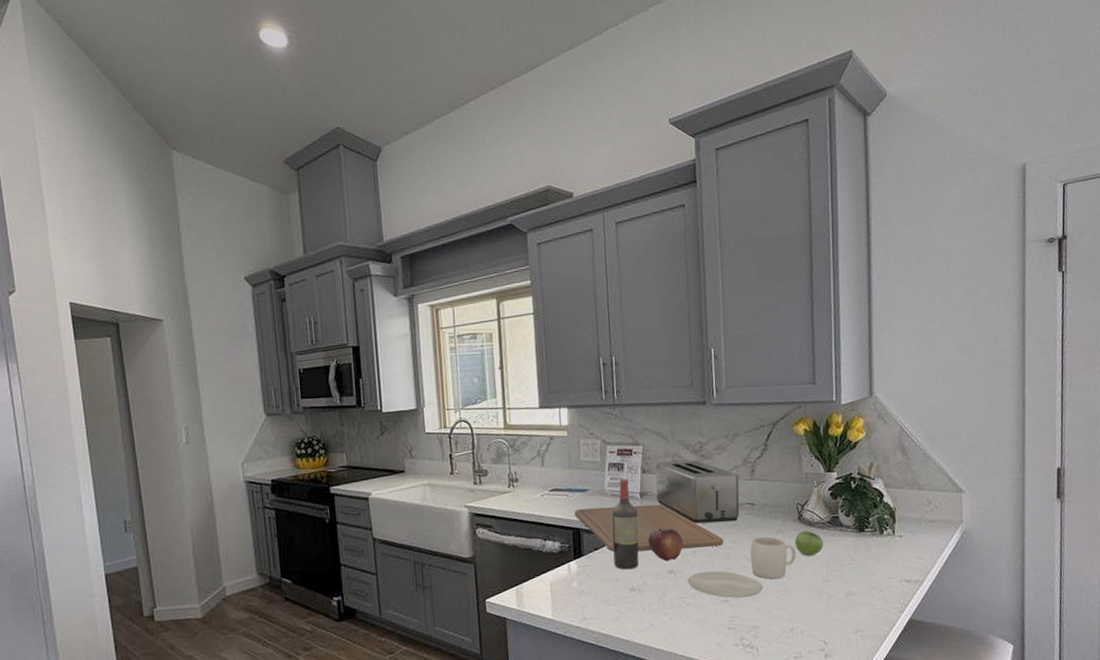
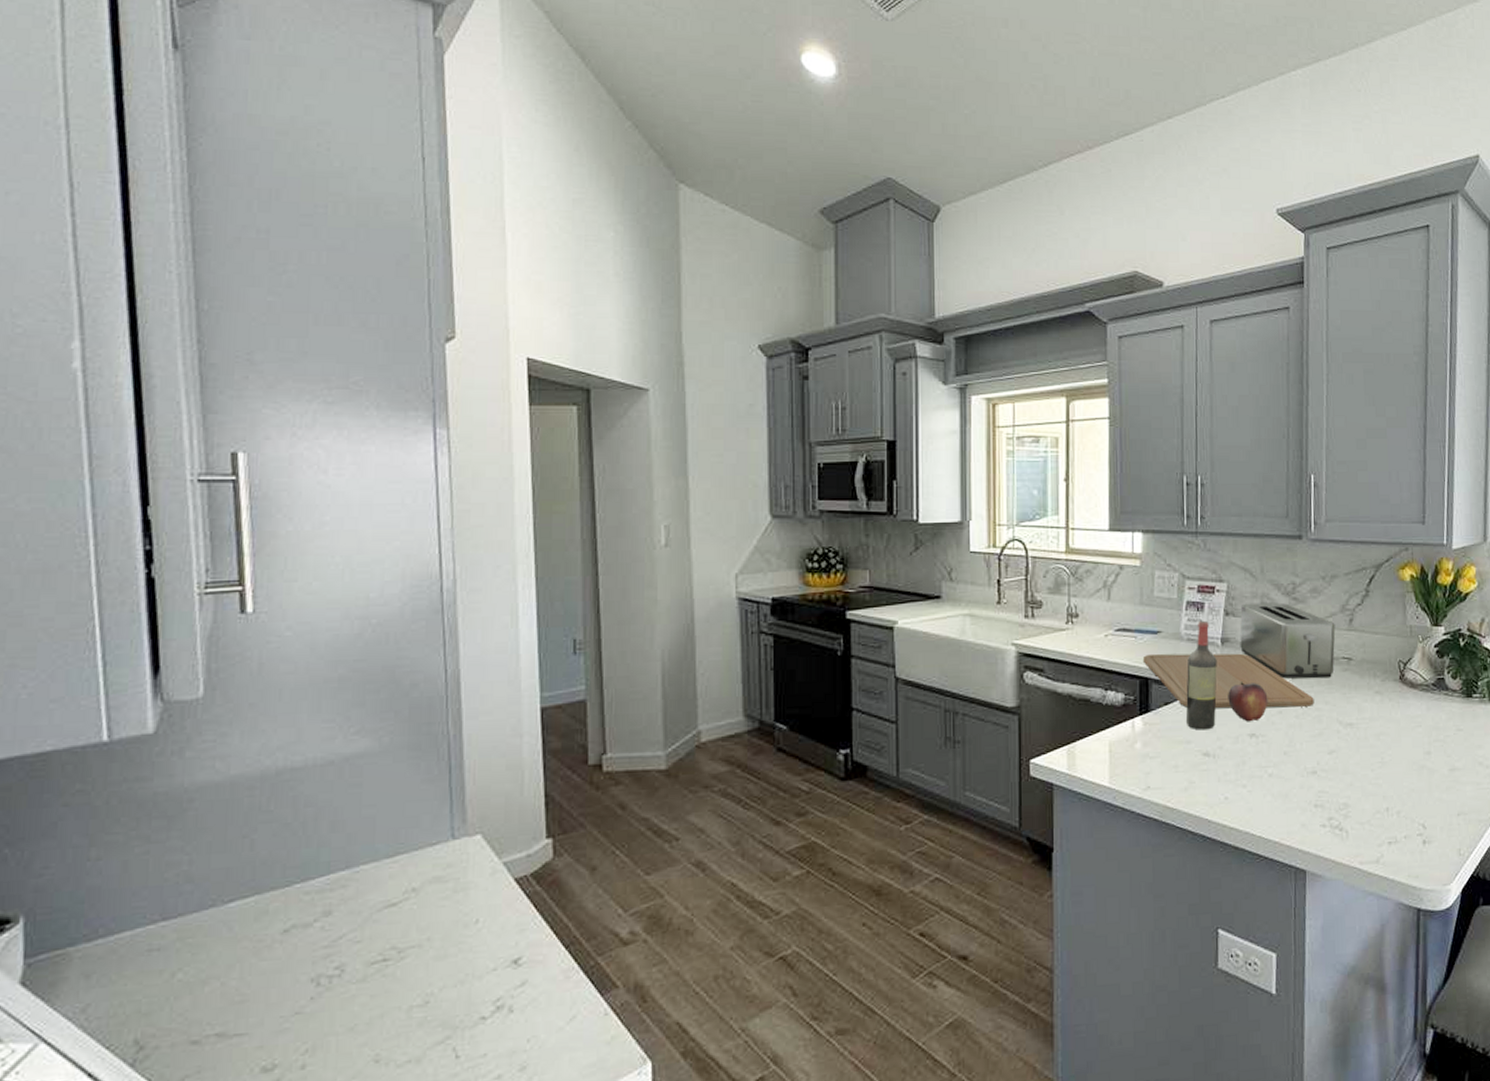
plate: present [687,570,764,598] -> none [1271,735,1357,770]
mug: present [750,536,797,579] -> none [1343,697,1397,748]
fruit: present [794,531,824,556] -> none [1394,693,1427,723]

